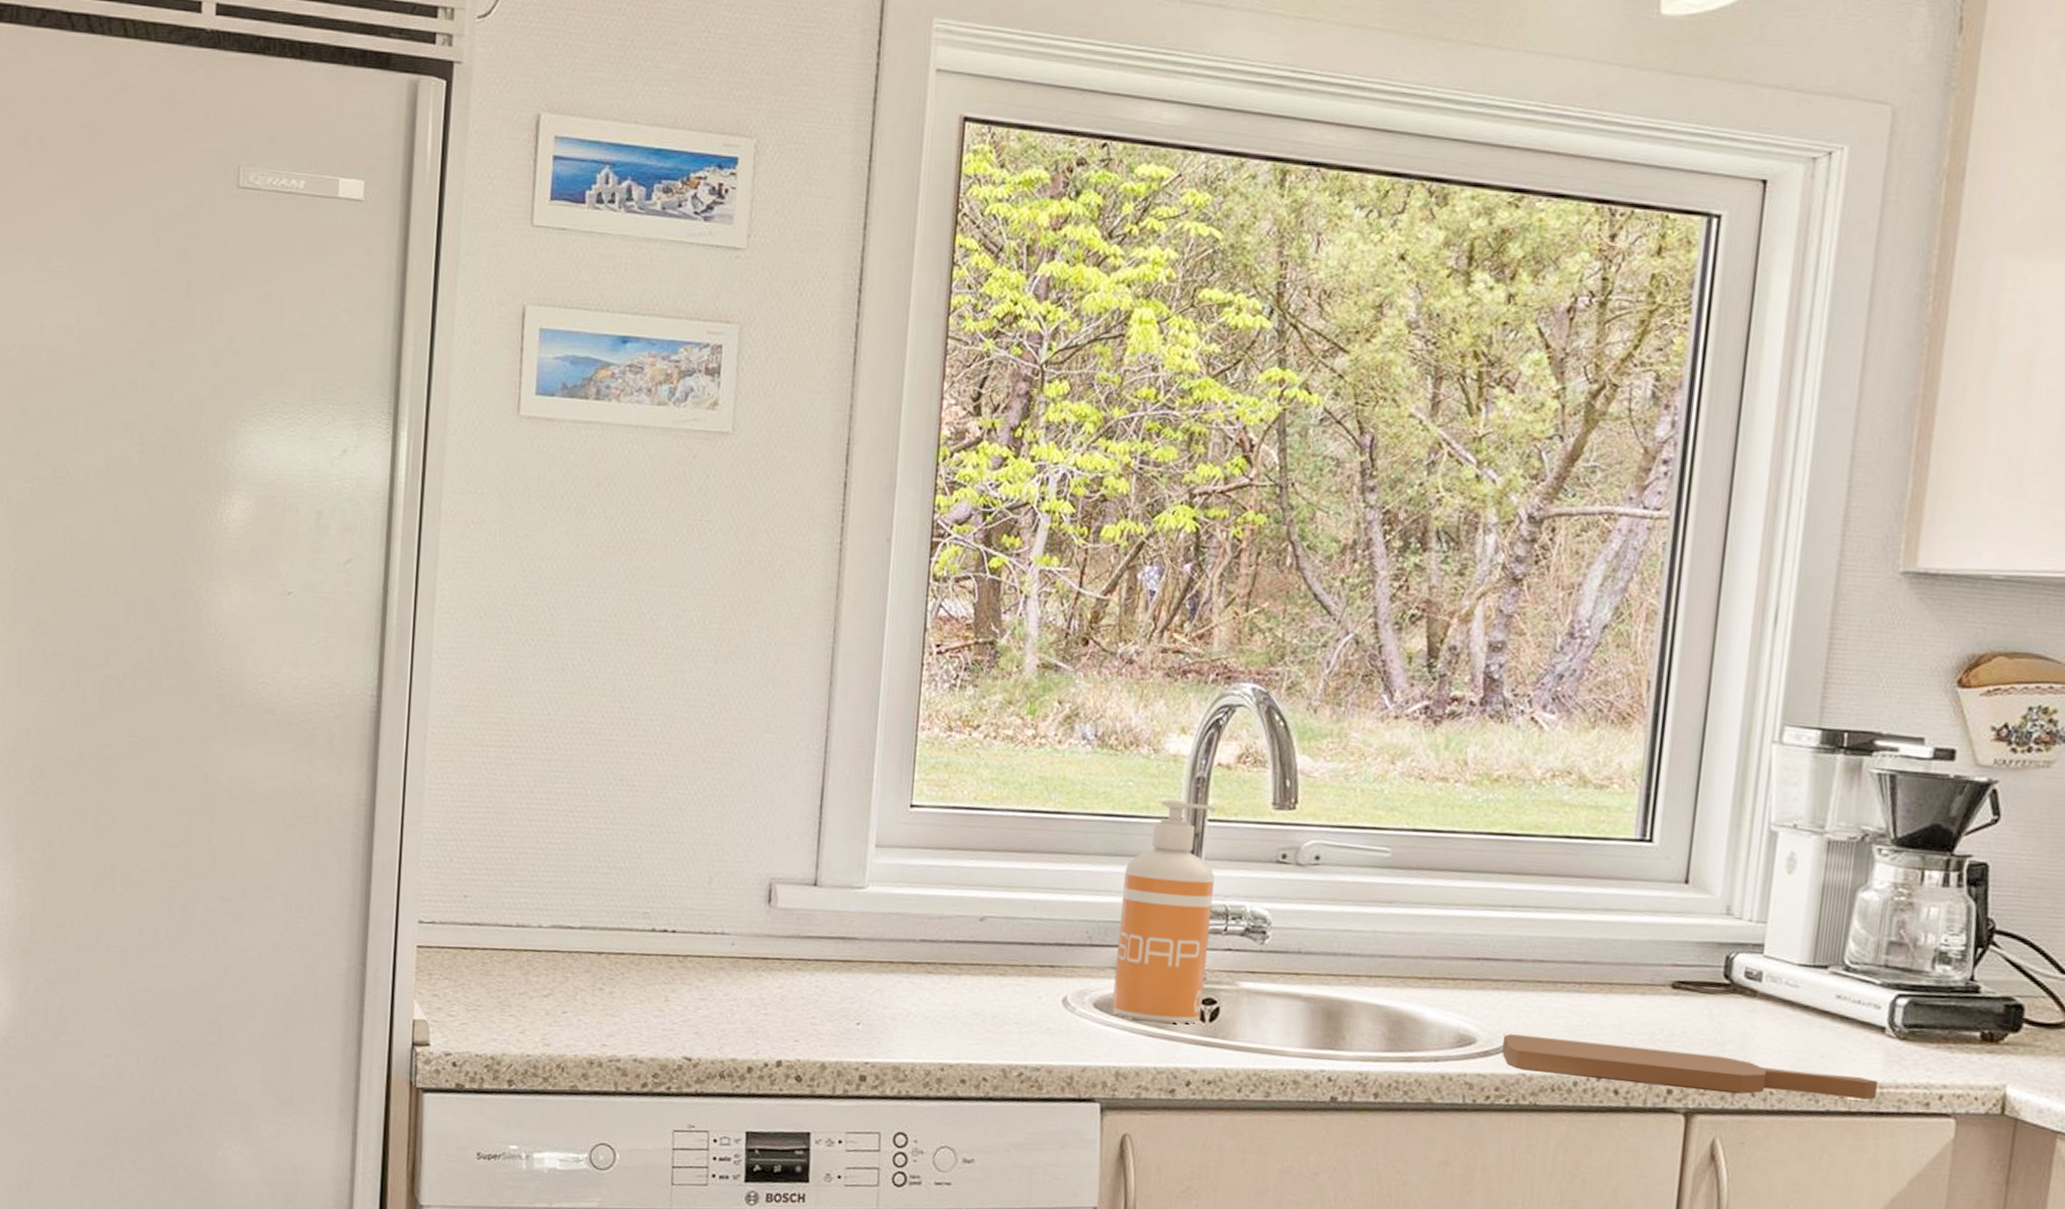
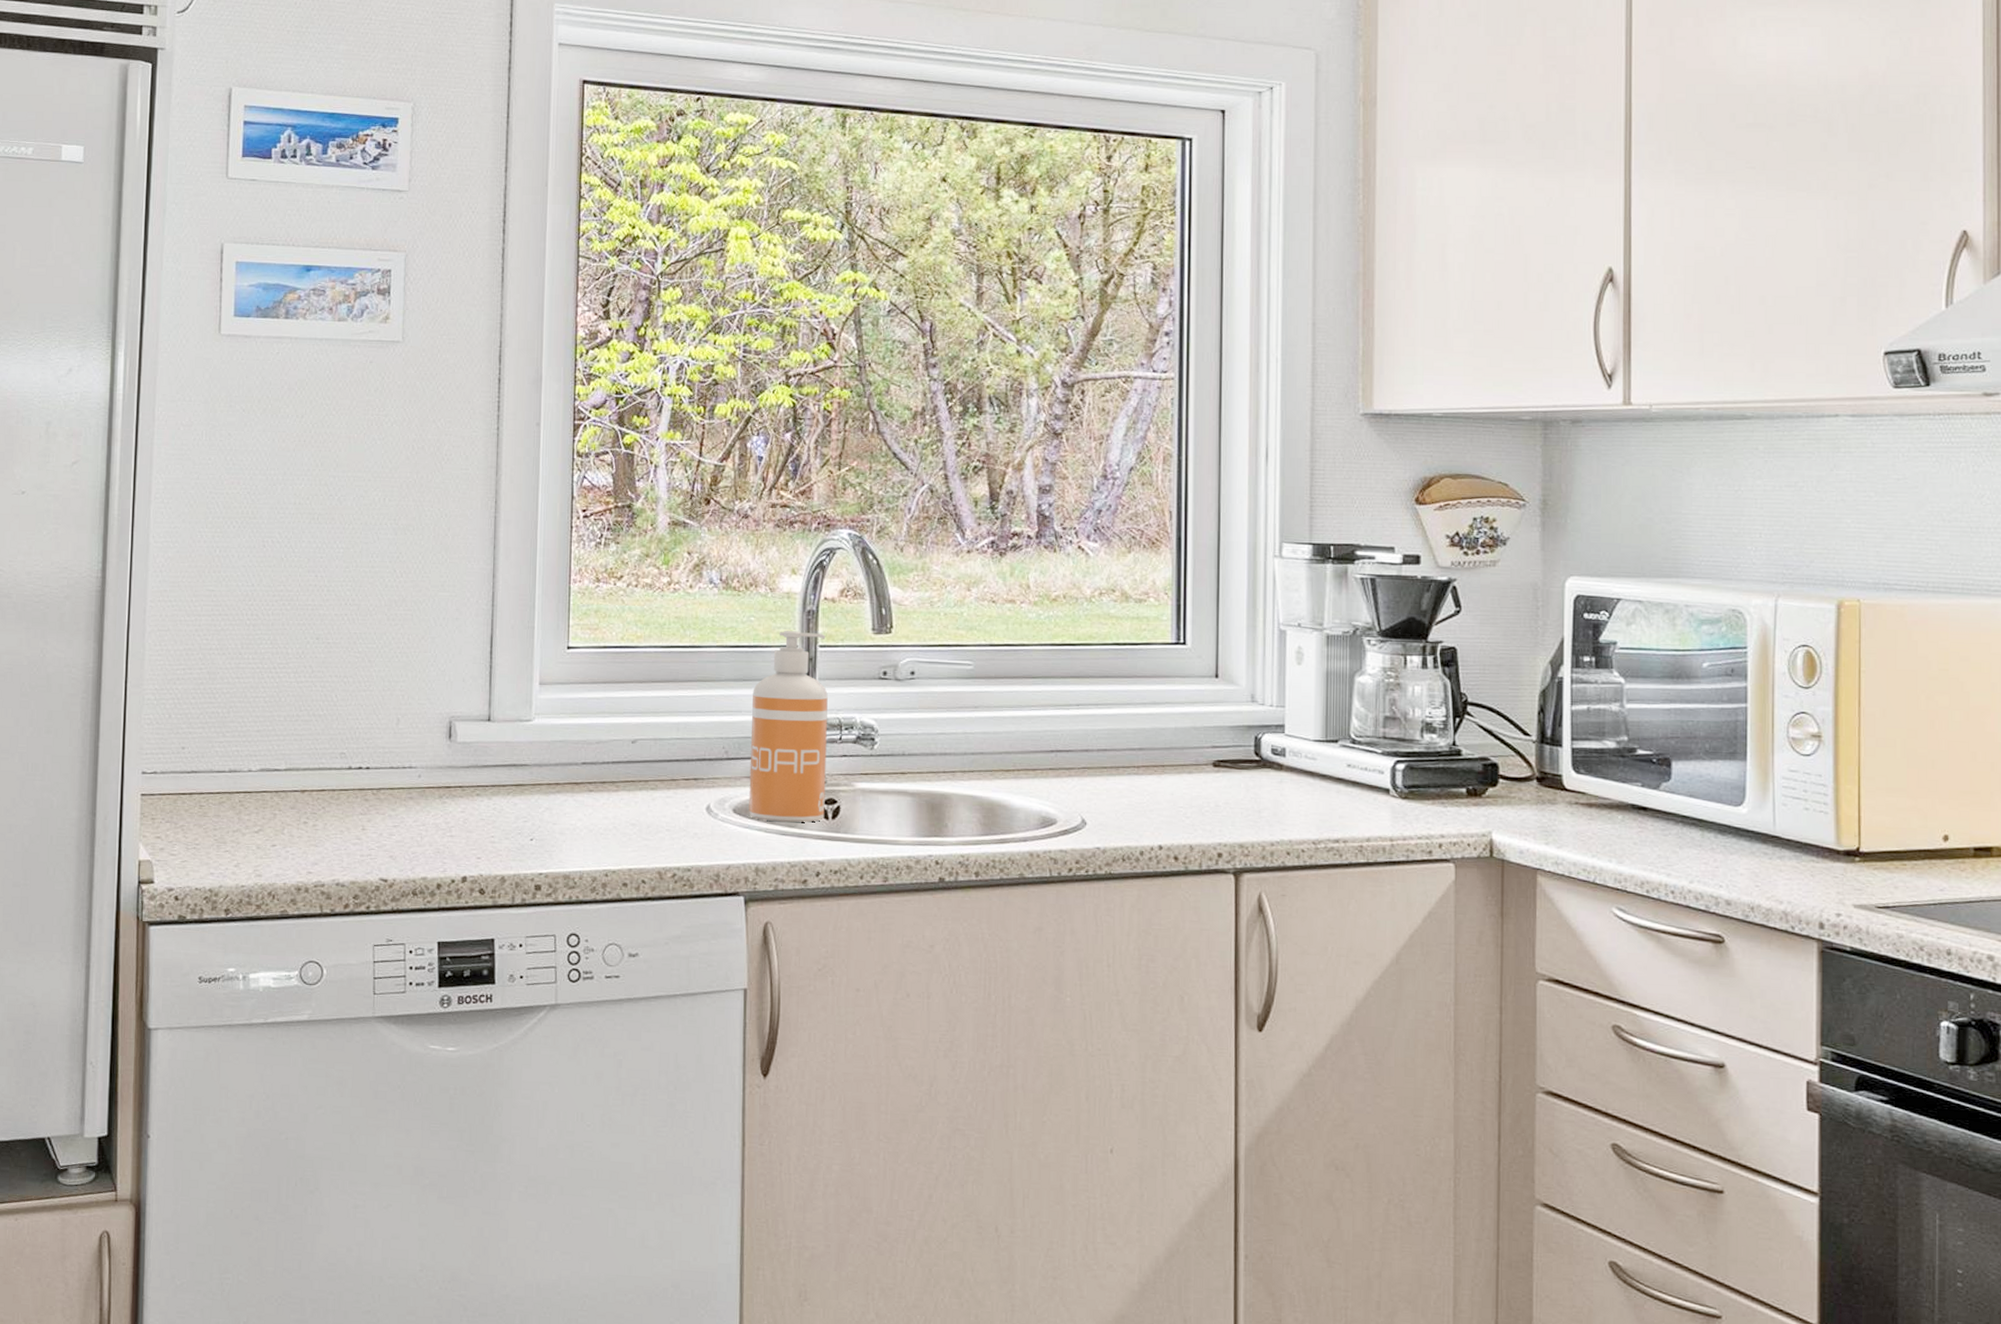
cutting board: present [1502,1034,1879,1100] -> none [1079,814,1389,854]

